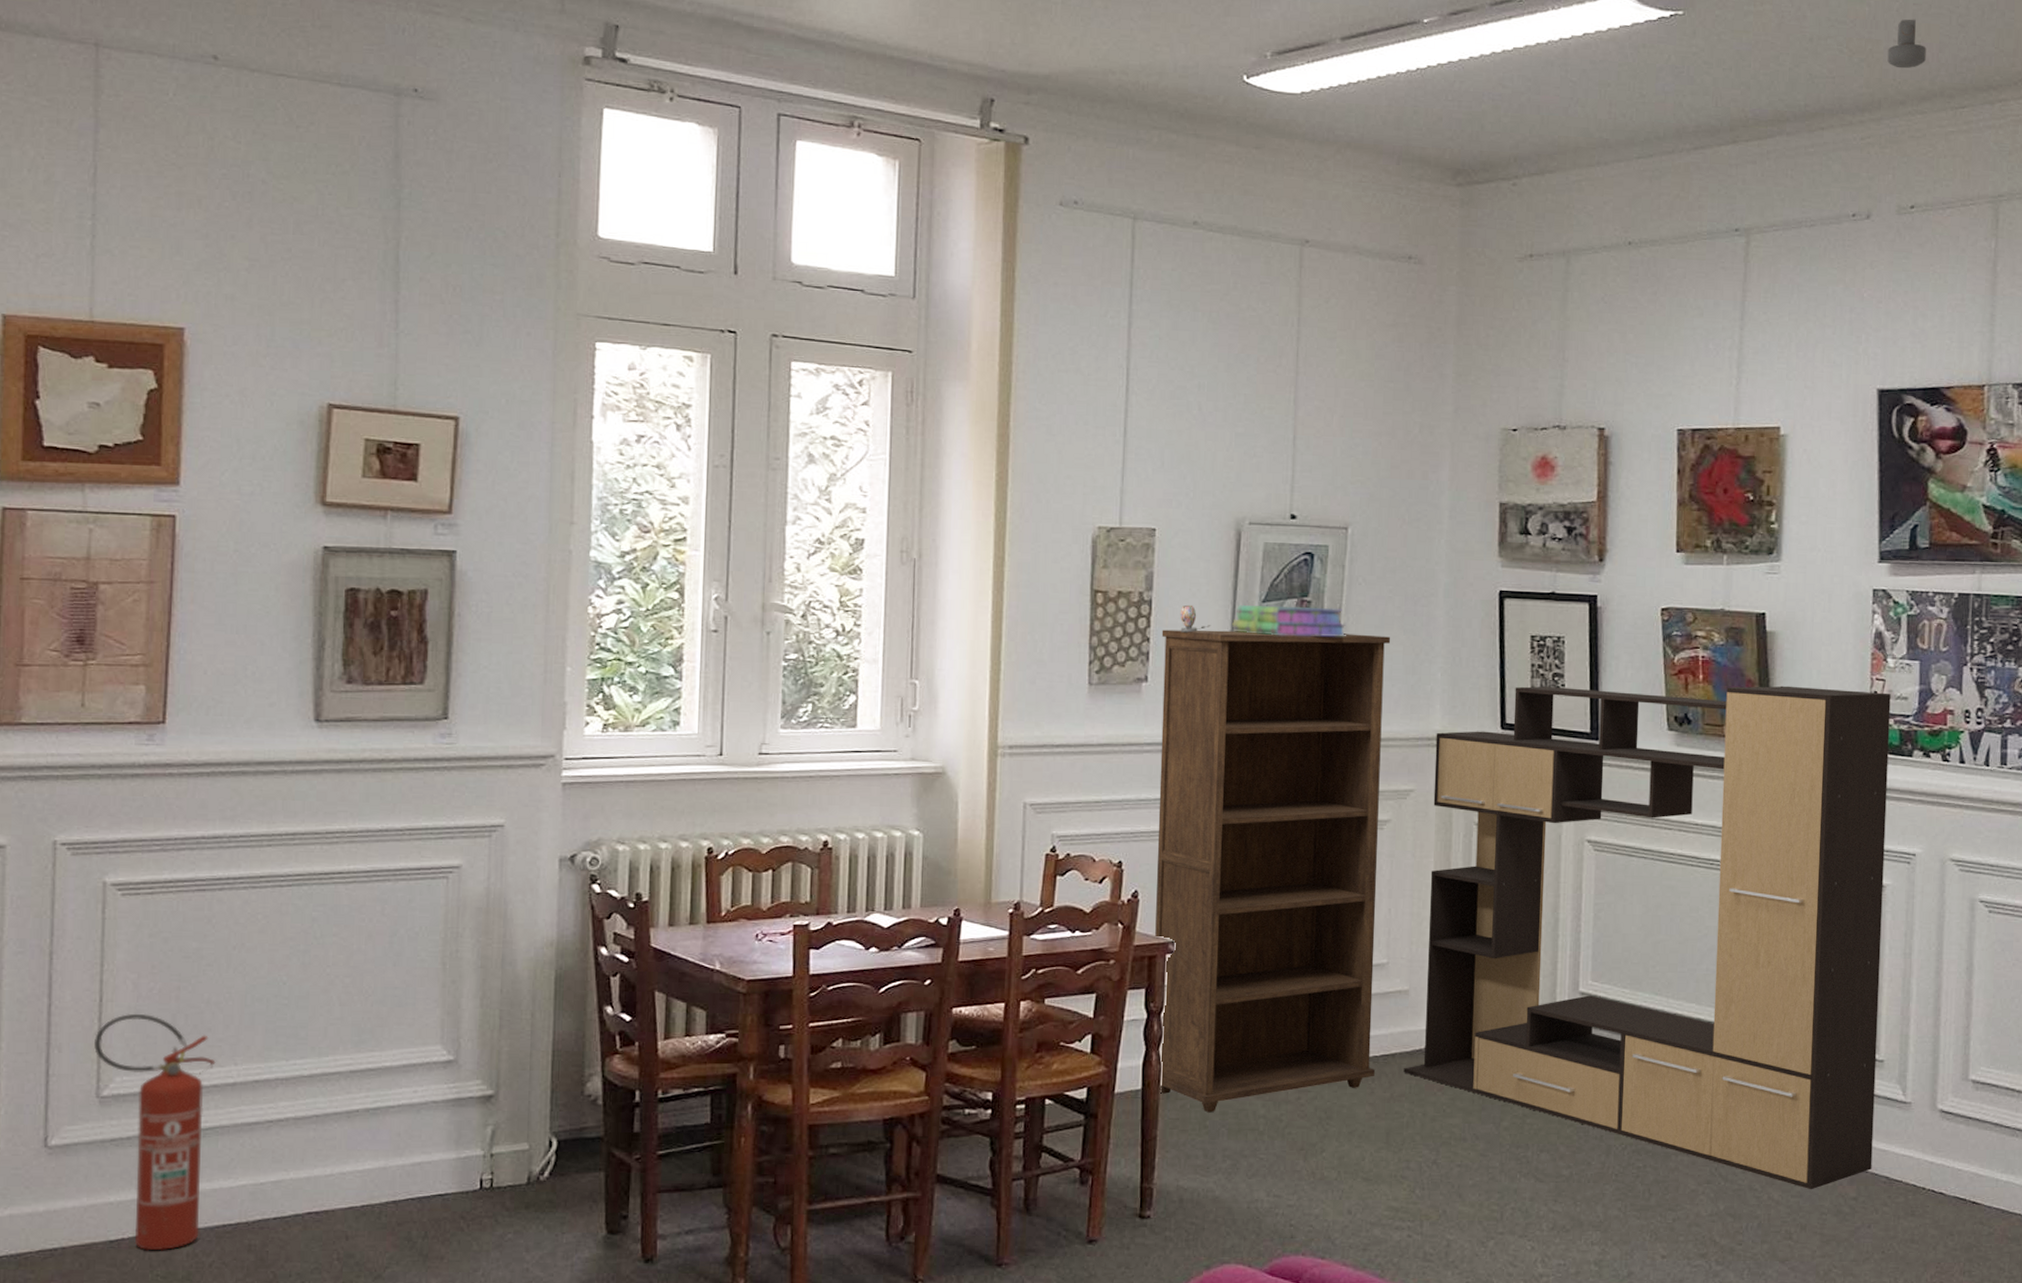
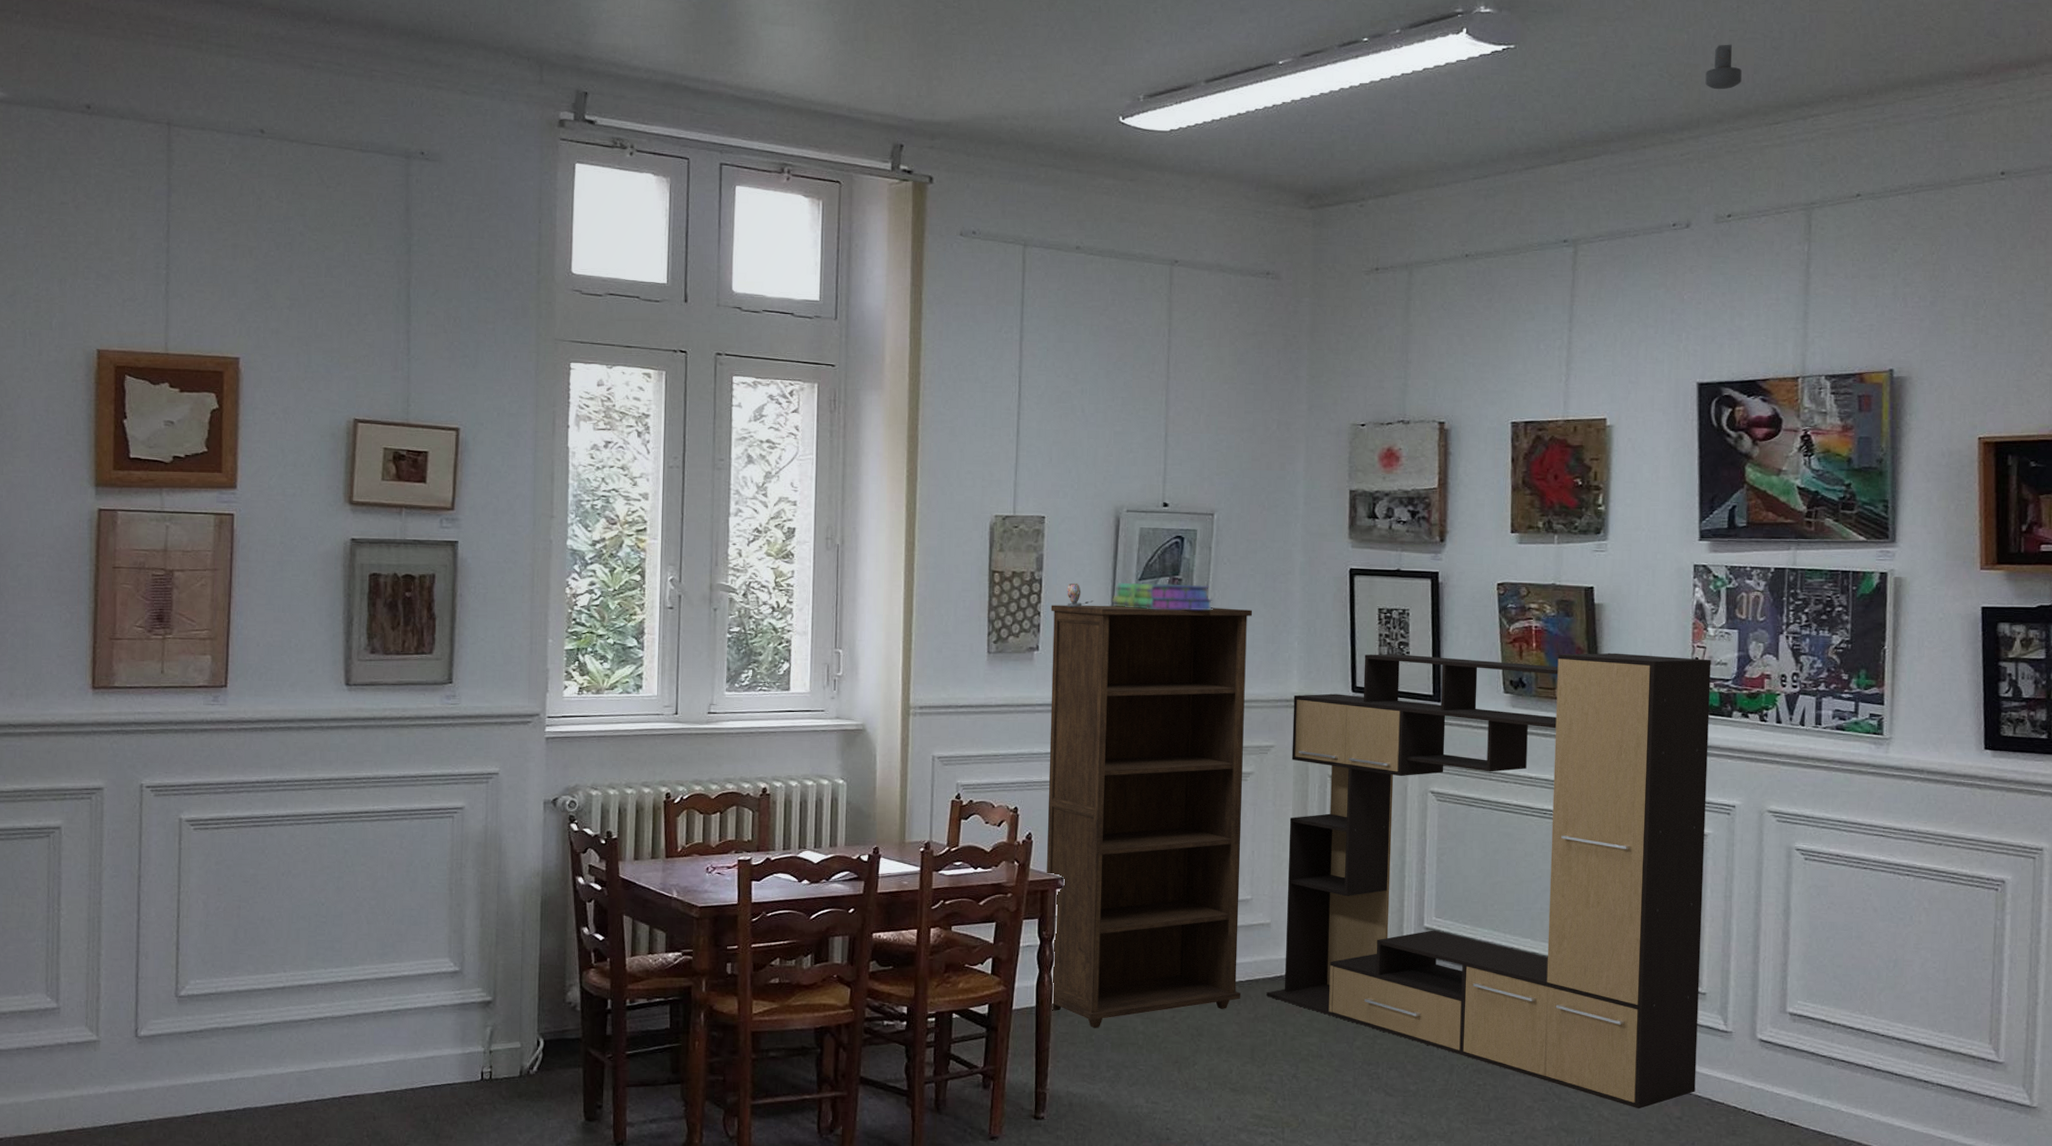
fire extinguisher: present [94,1013,216,1251] -> none [173,928,269,1125]

